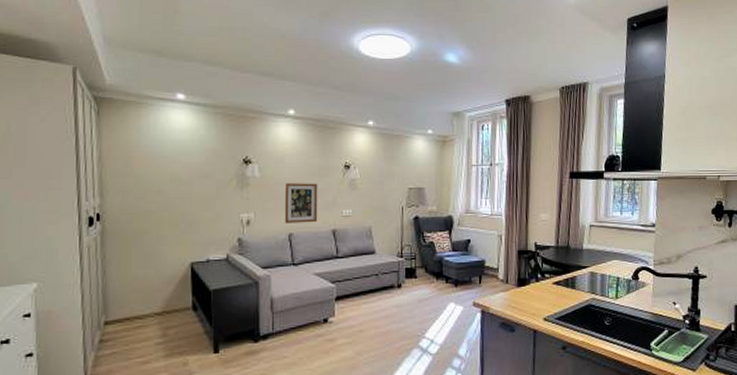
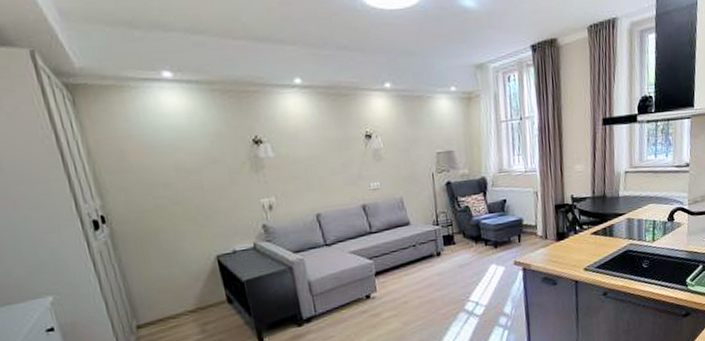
wall art: present [284,183,318,223] -> none [303,157,345,204]

